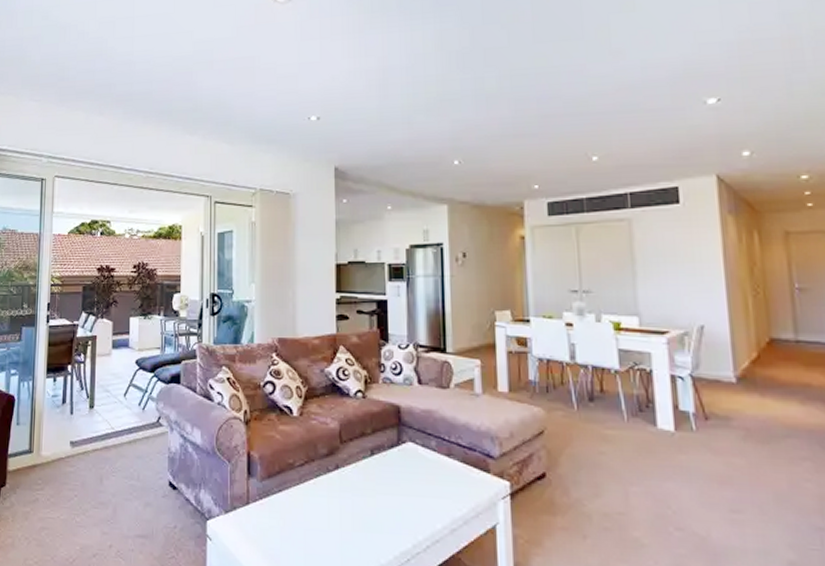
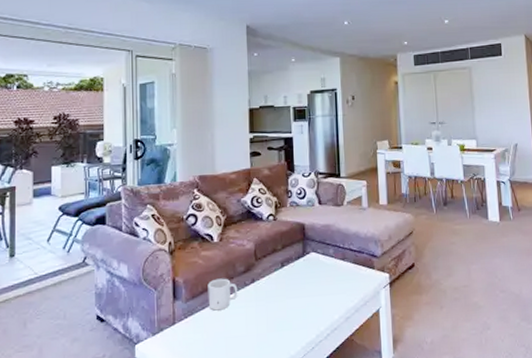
mug: none [285,459,319,496] -> present [208,278,238,311]

